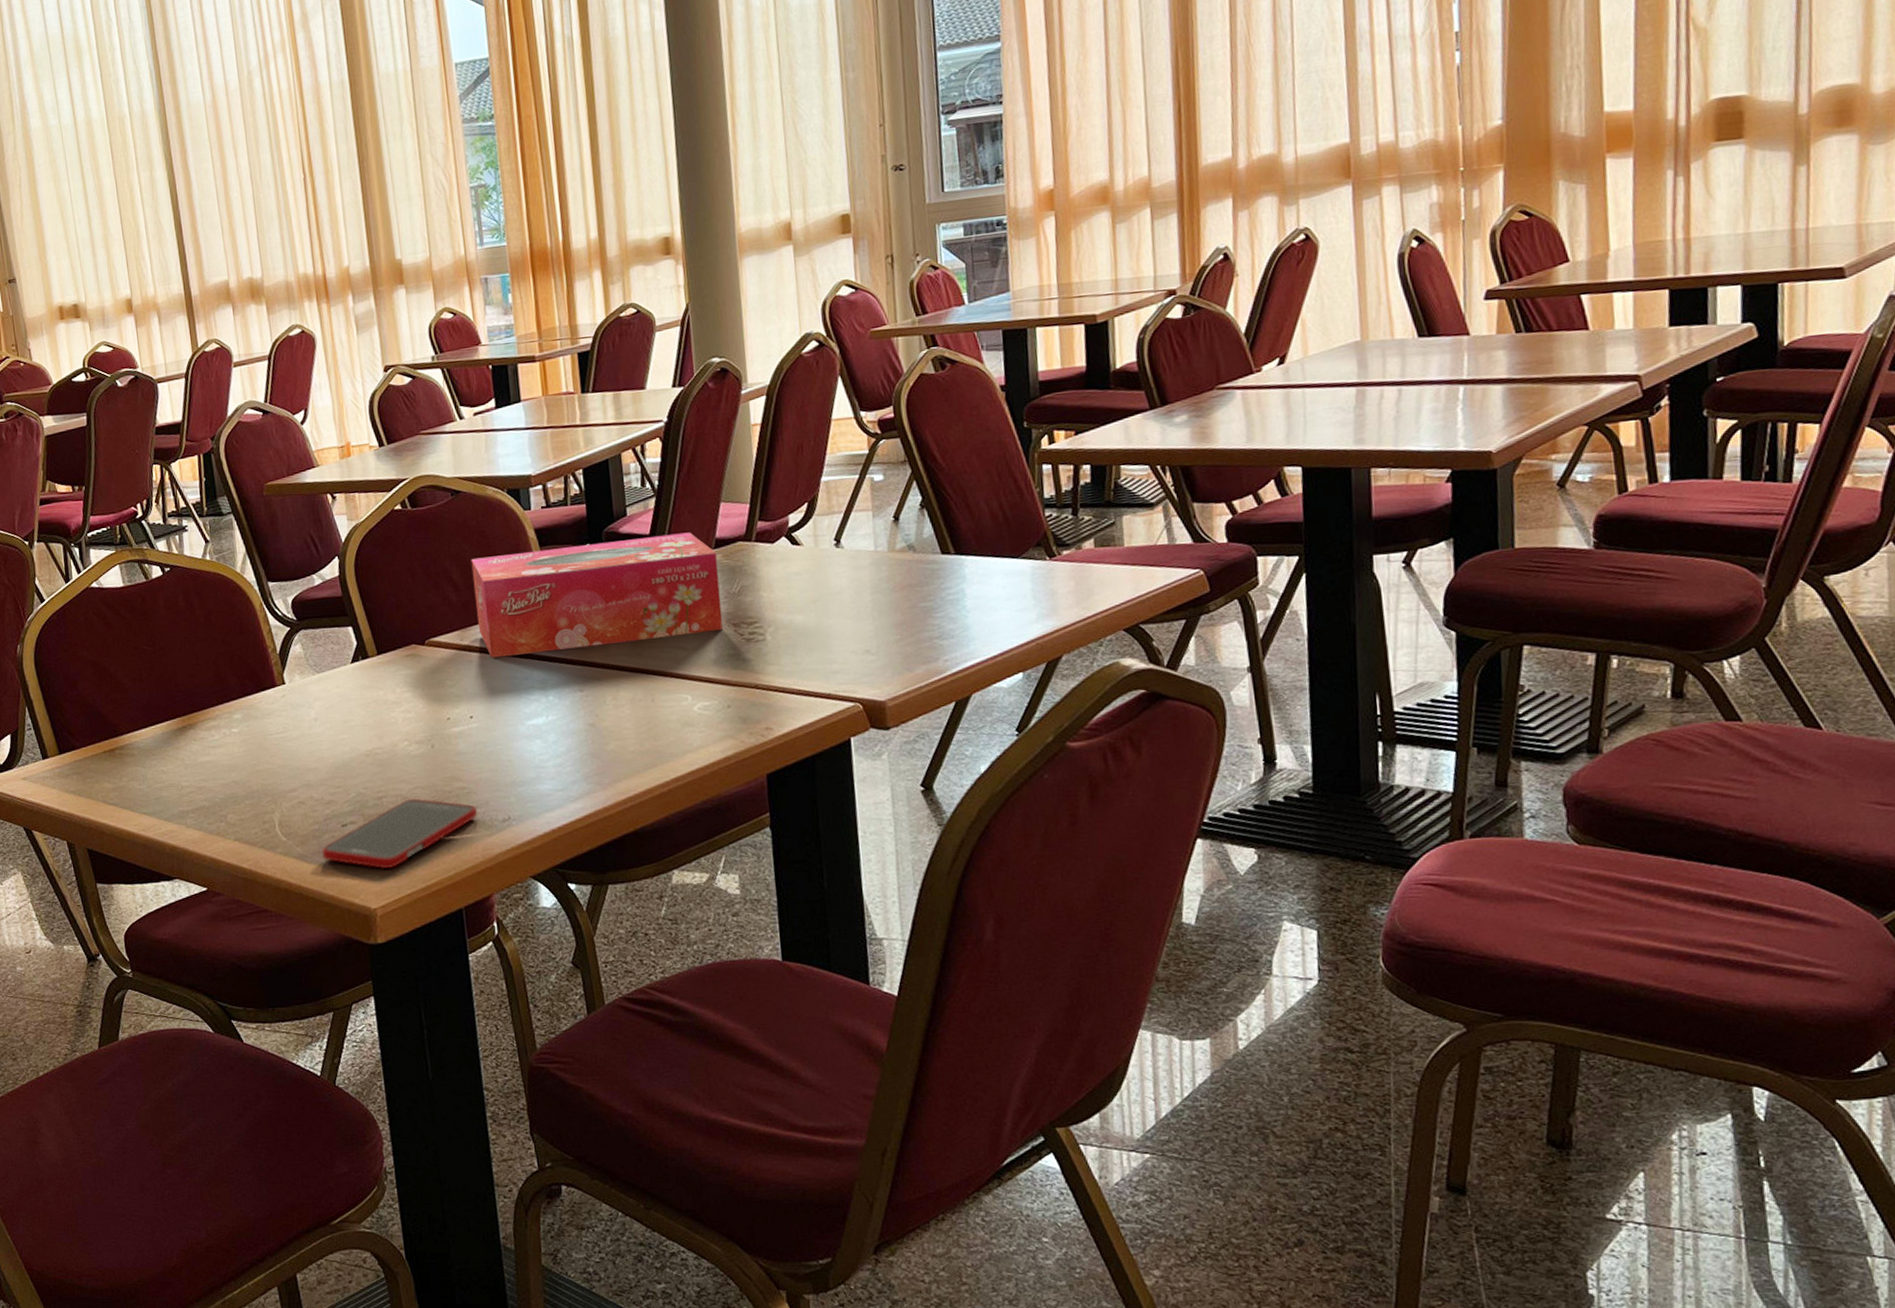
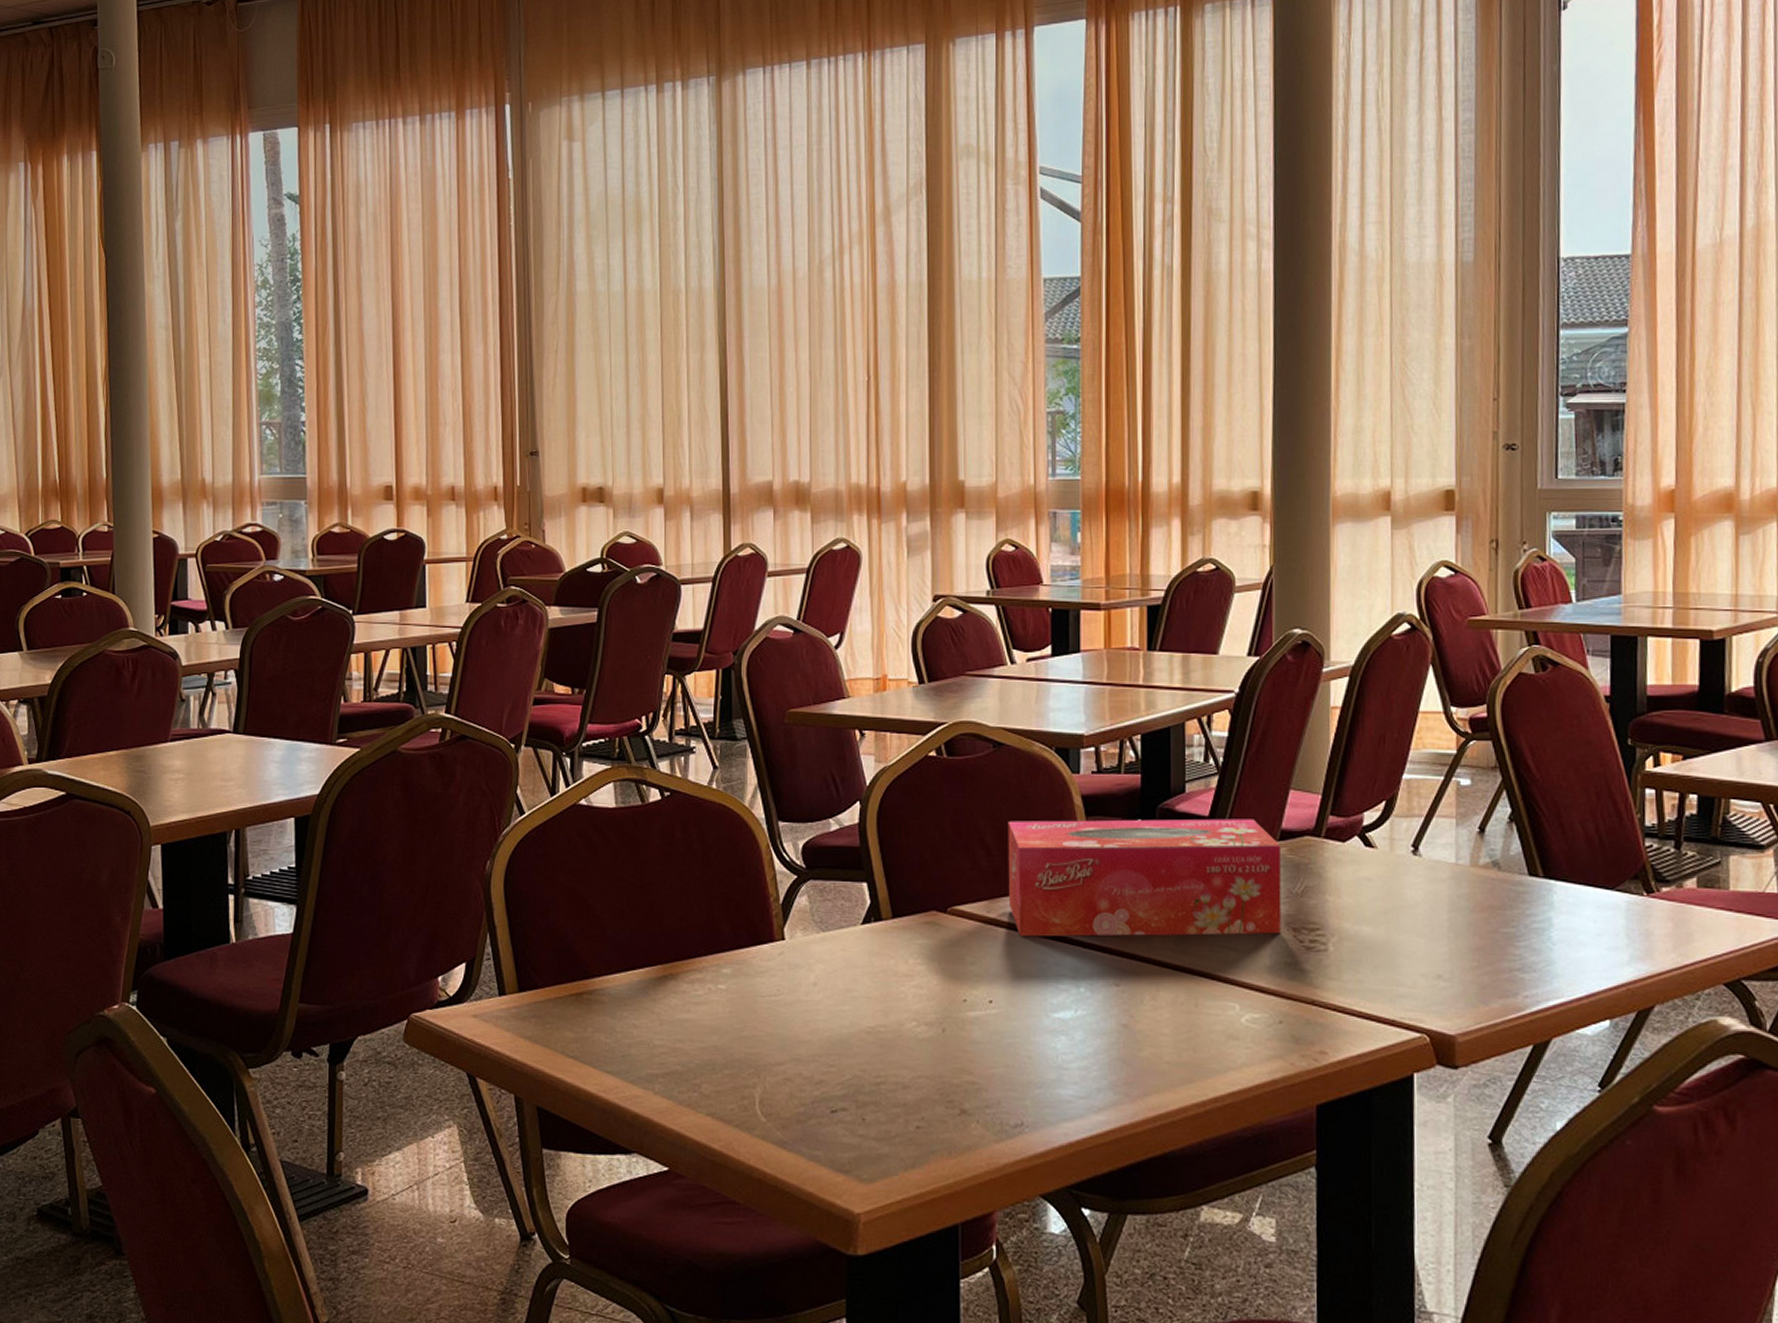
cell phone: present [321,798,478,870] -> none [804,1088,987,1168]

